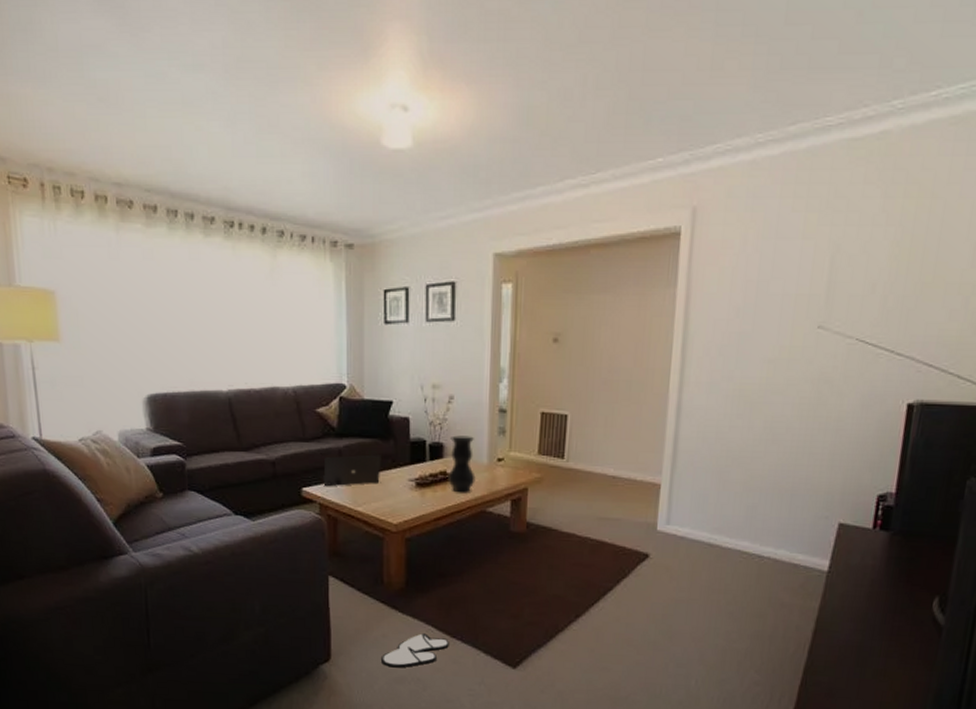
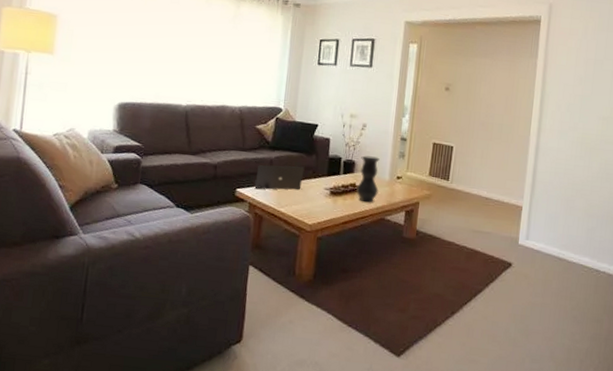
slippers: present [382,633,449,668] -> none [286,321,346,352]

